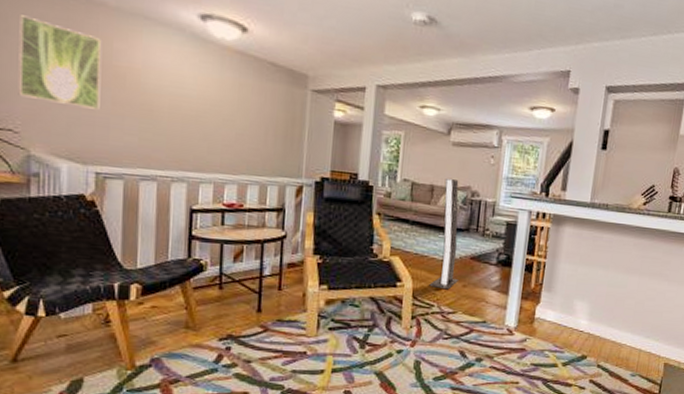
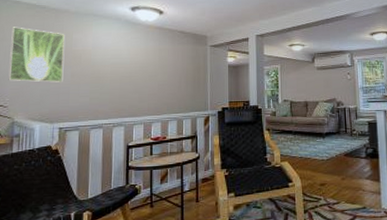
speaker: present [429,179,459,290] -> none [315,95,337,184]

